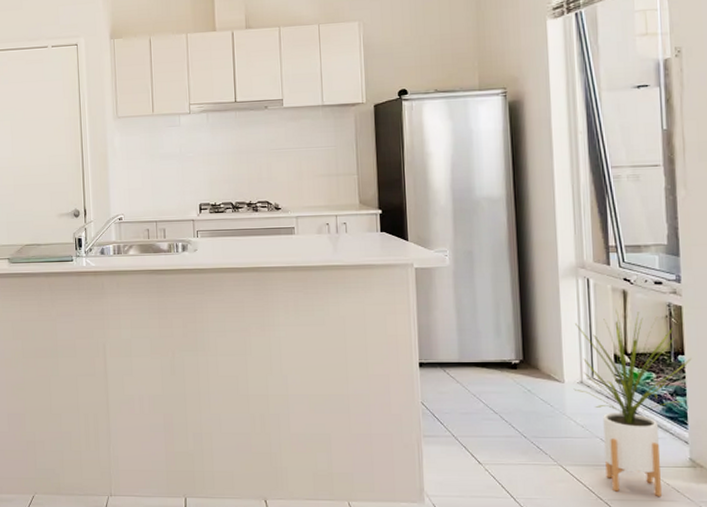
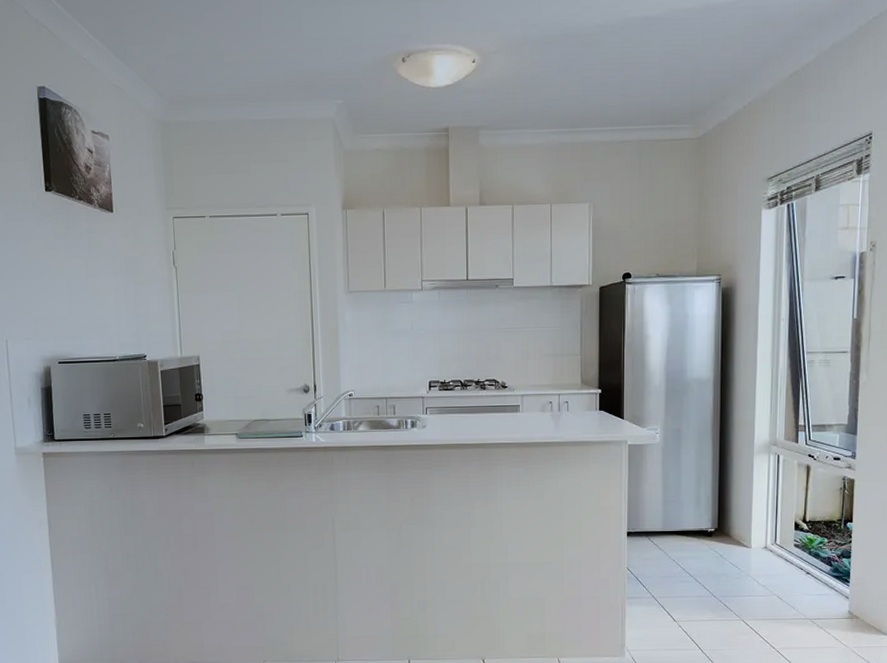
house plant: present [573,308,692,496] -> none [758,481,858,644]

